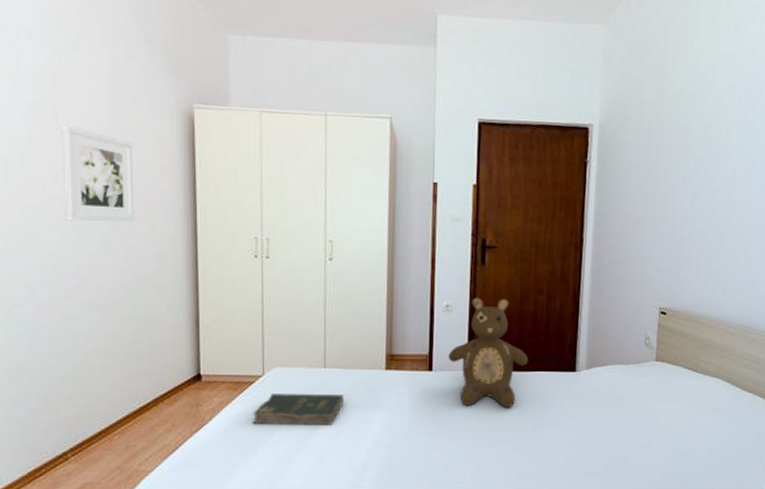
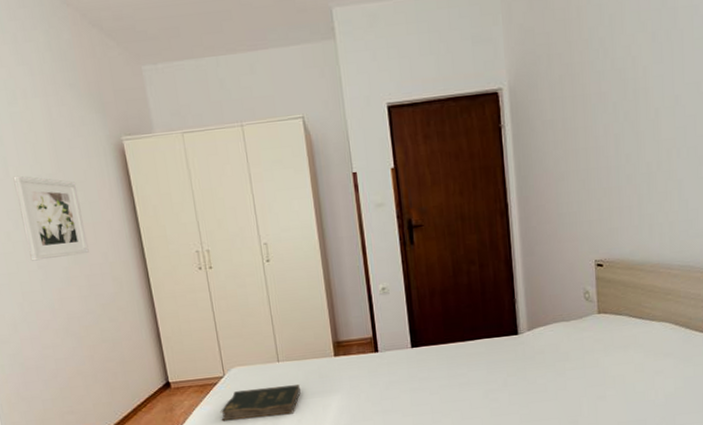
teddy bear: present [448,297,529,409] -> none [391,273,470,380]

